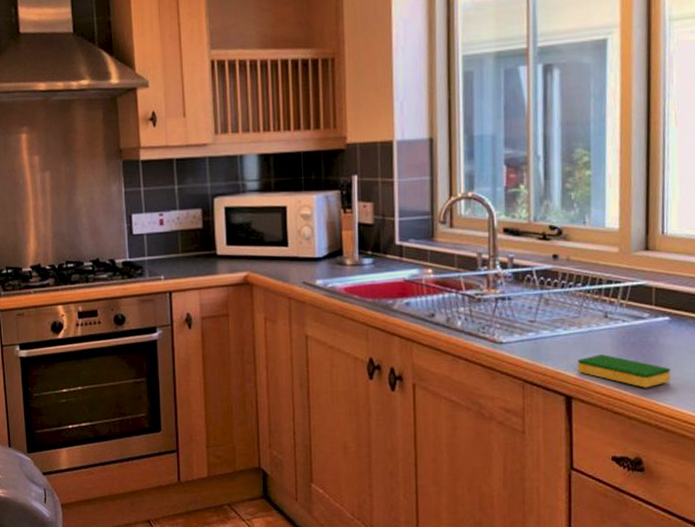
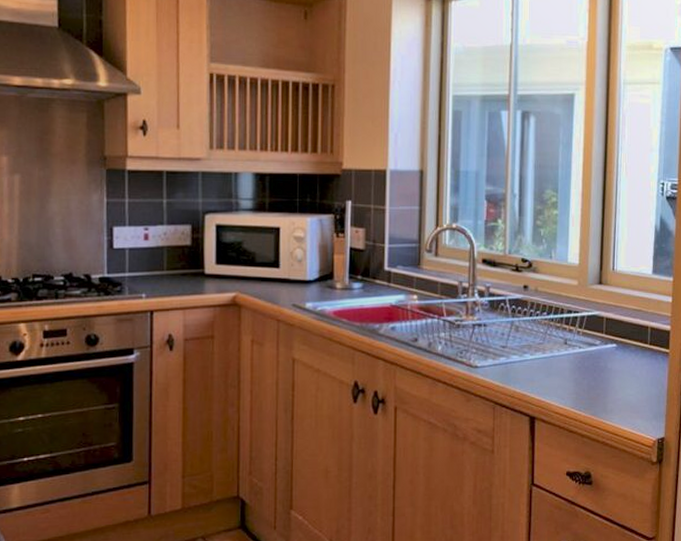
dish sponge: present [577,354,671,388] -> none [540,378,616,408]

